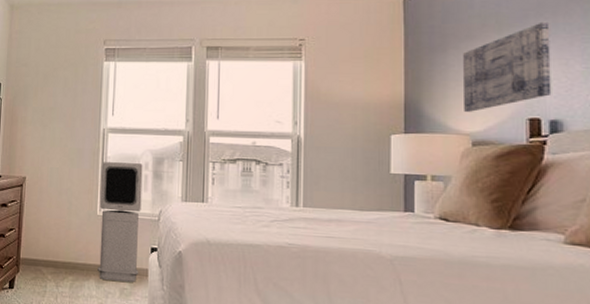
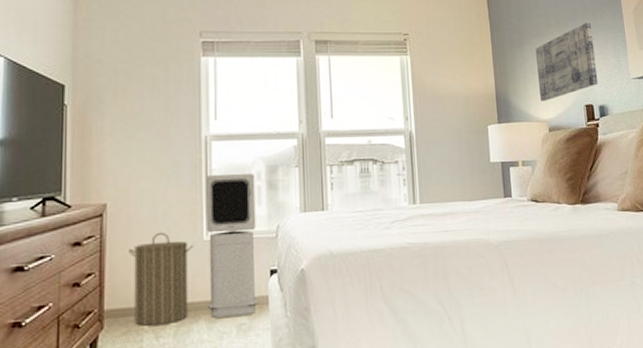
laundry hamper: none [40,204,89,278] -> present [129,232,194,326]

